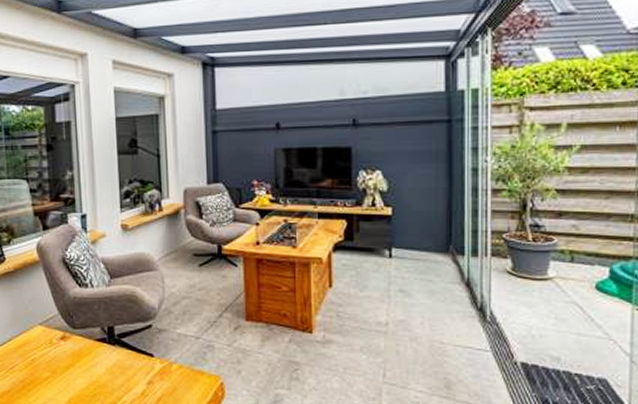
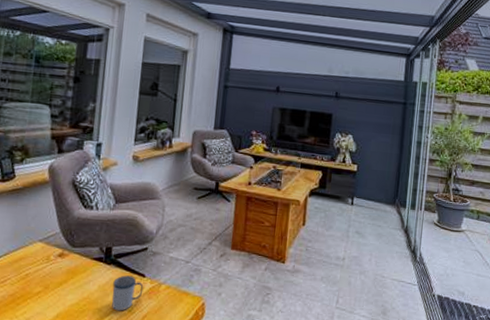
mug: none [121,356,154,394] -> present [112,275,144,311]

